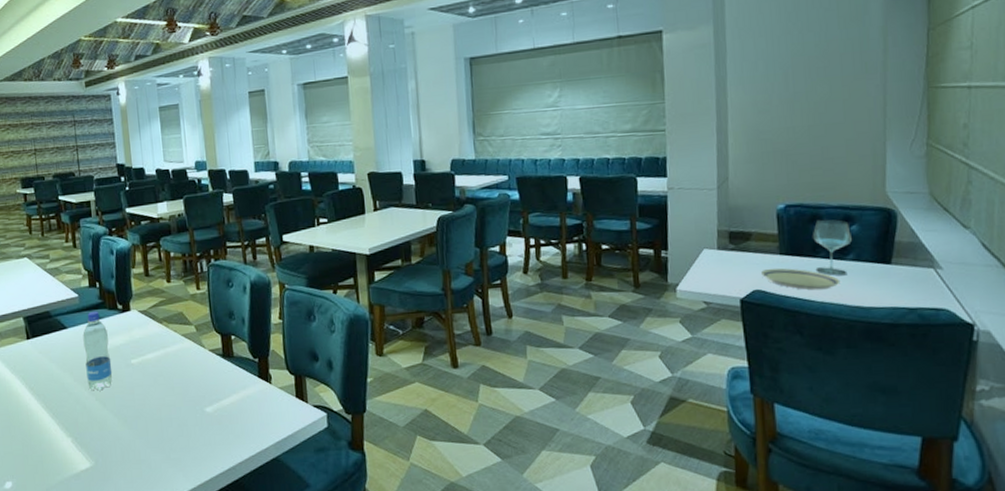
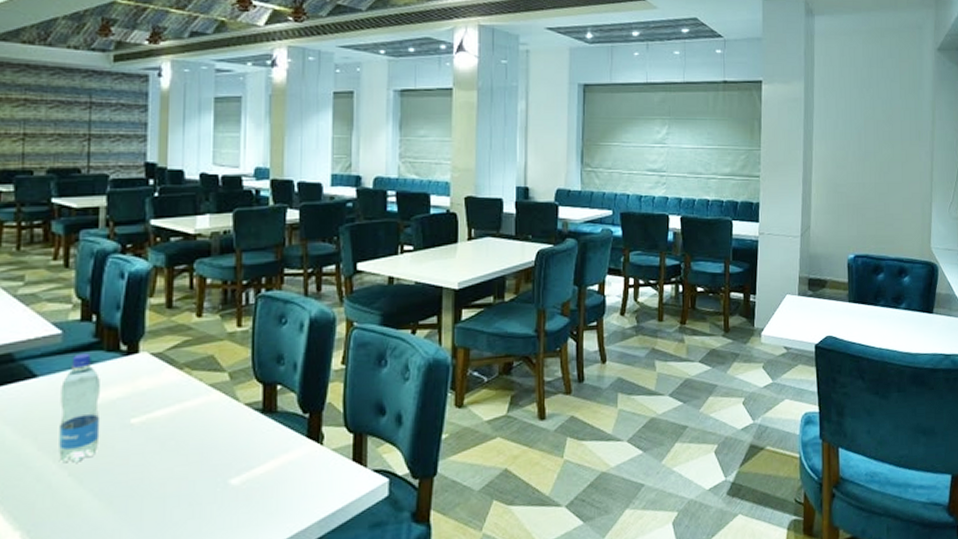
plate: present [761,268,841,290] -> none [833,315,895,337]
wine glass: present [812,219,852,276] -> none [874,270,904,324]

